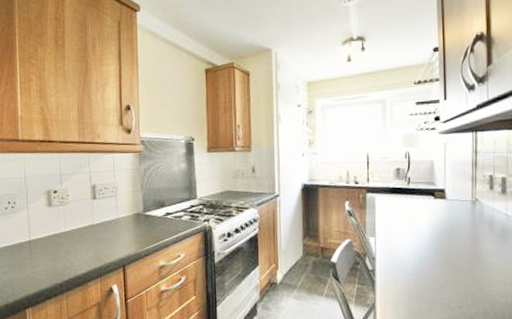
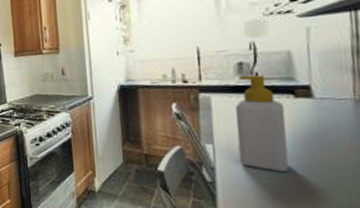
soap bottle: none [392,179,428,260] -> present [235,75,289,172]

